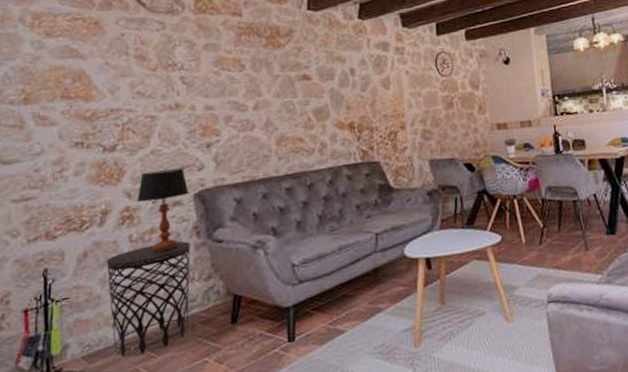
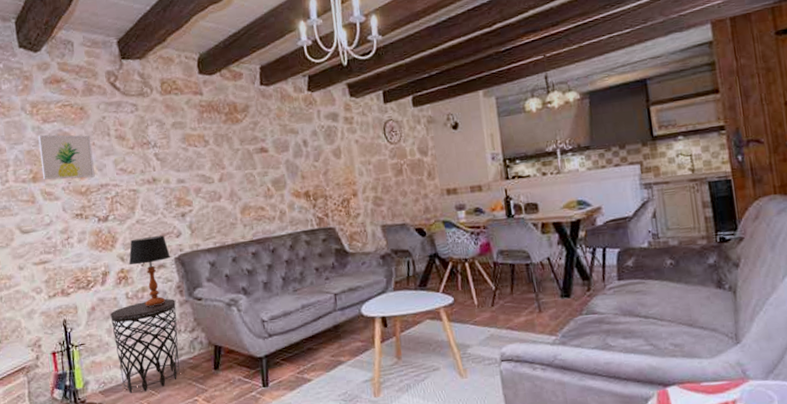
wall art: none [37,50,104,102] -> present [38,134,95,180]

